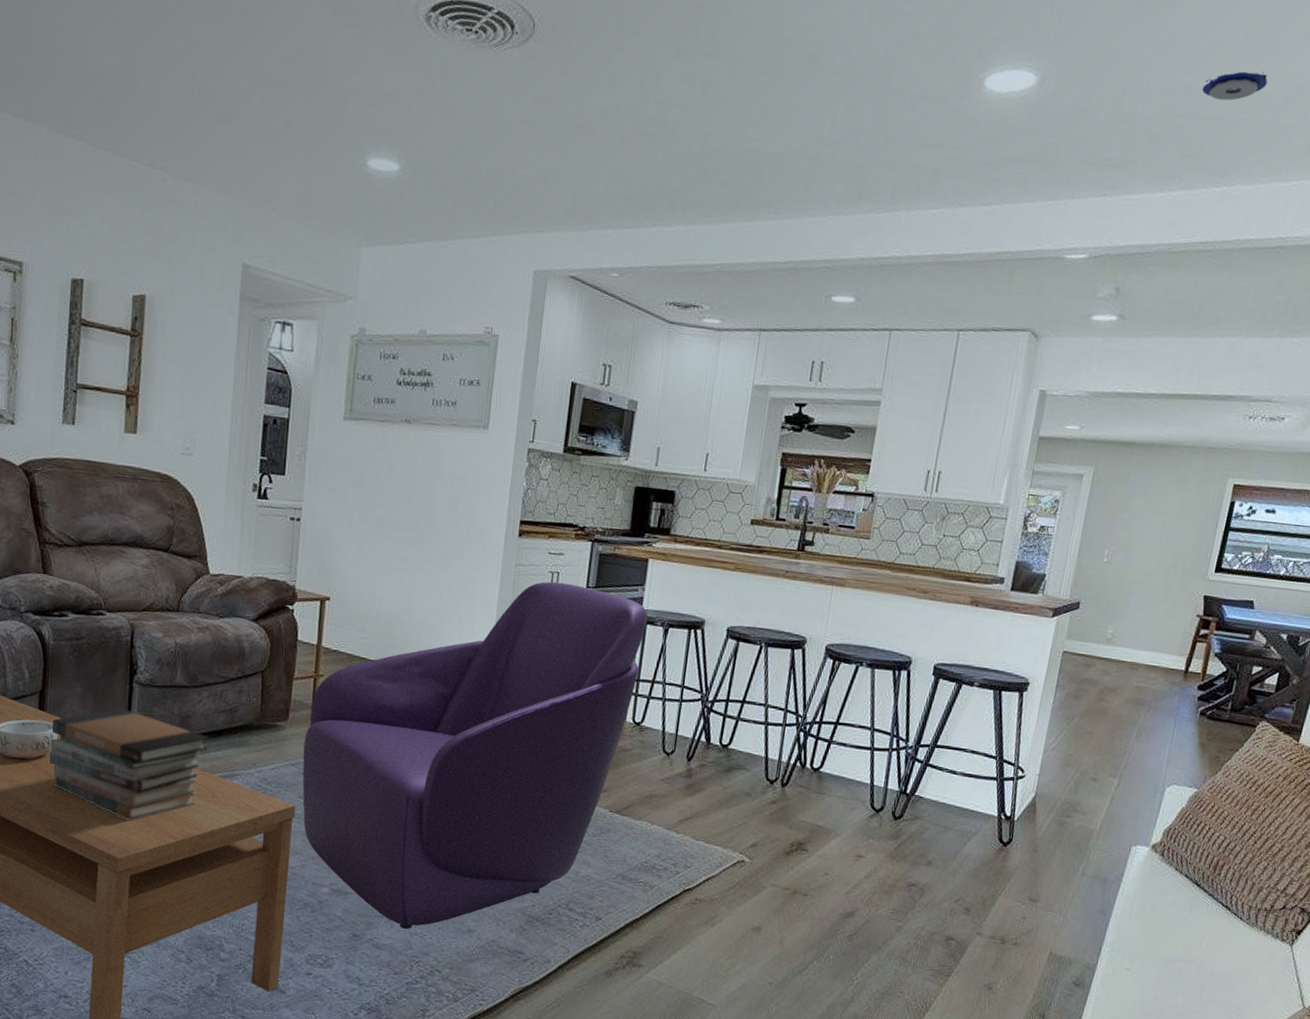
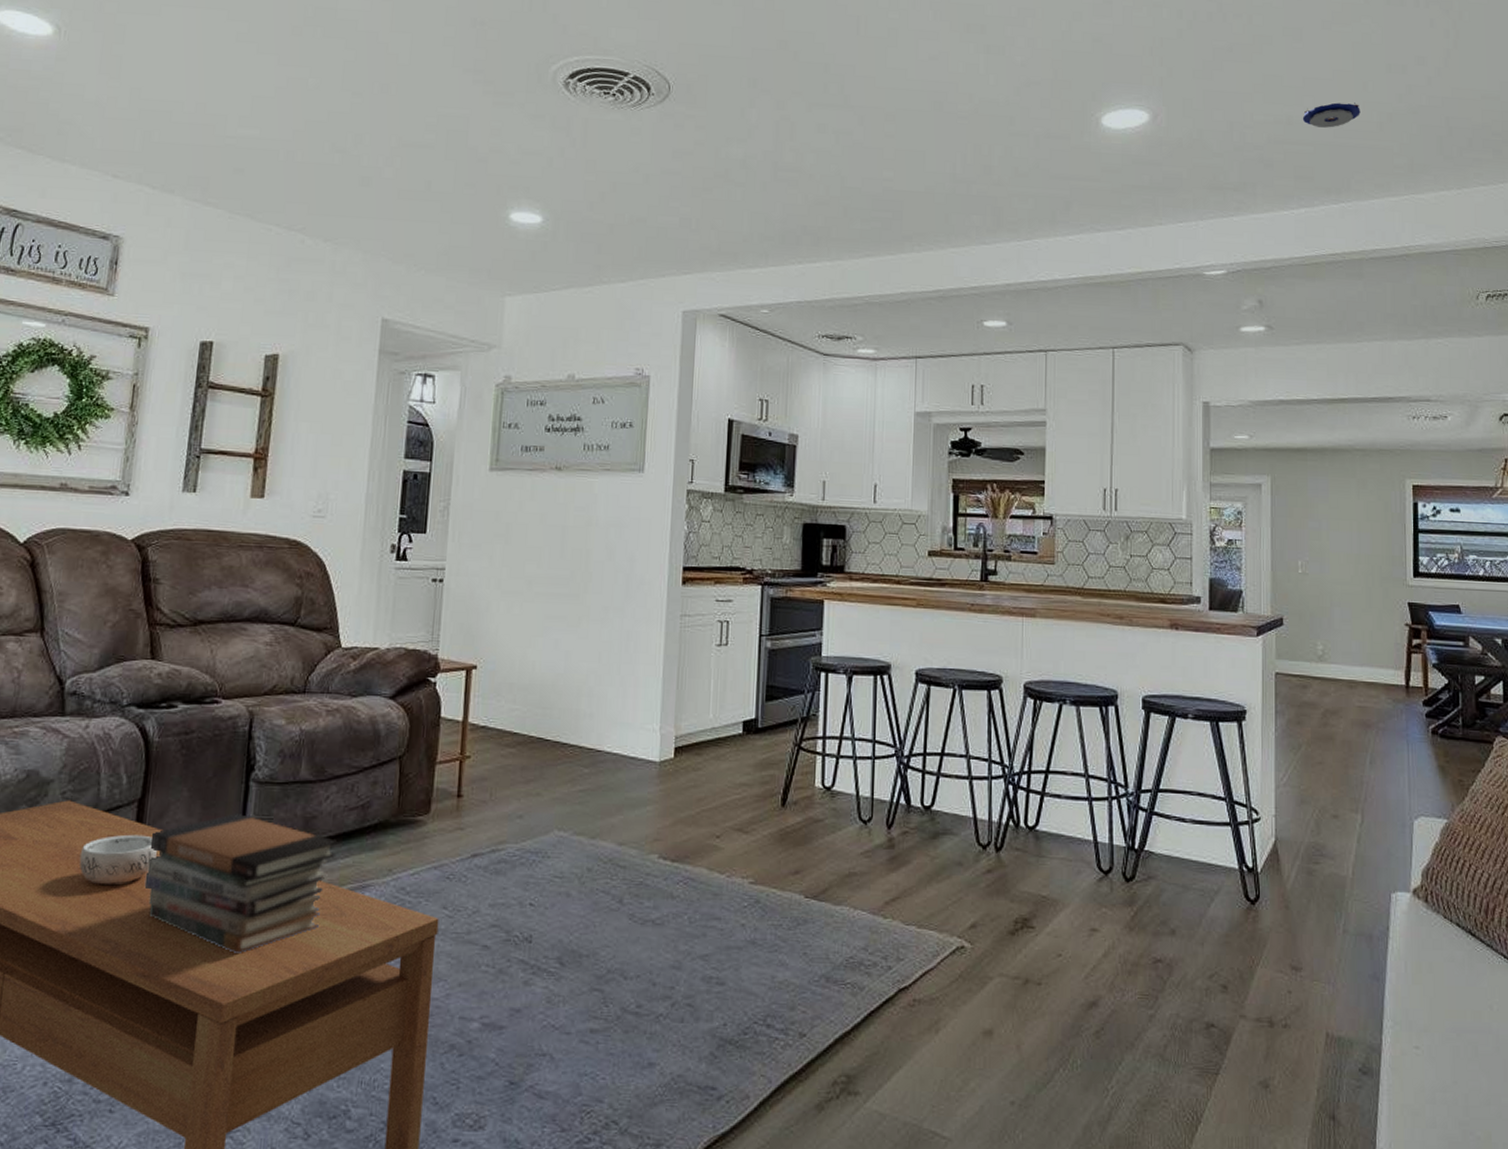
armchair: present [302,581,648,929] -> none [446,631,829,1069]

